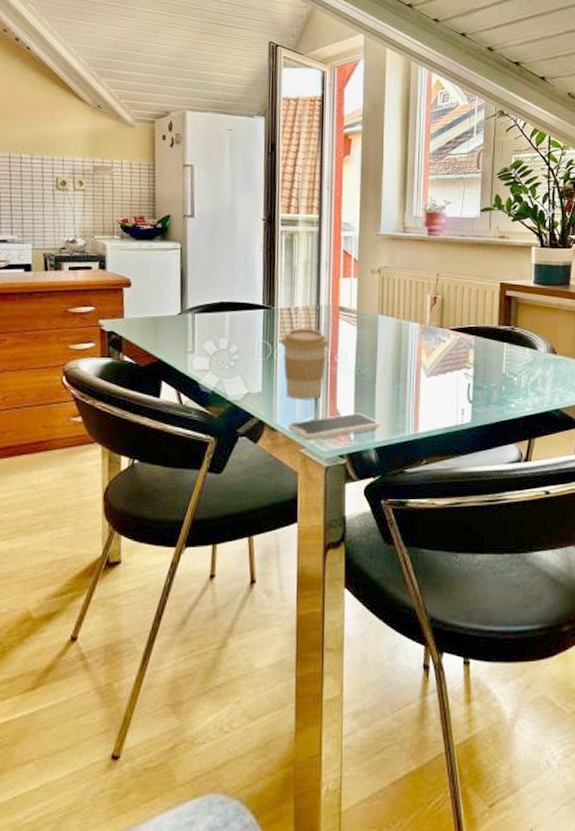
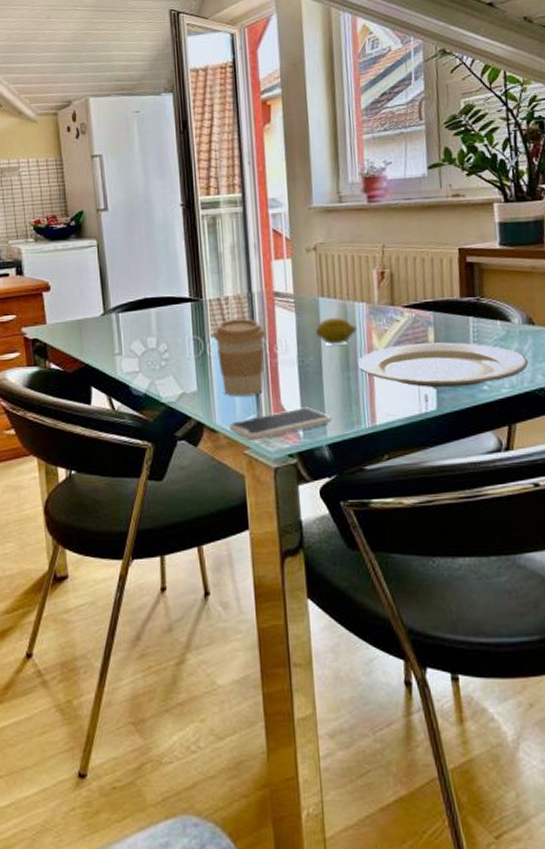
fruit: none [374,333,409,359] -> present [316,316,357,345]
plate: none [406,363,550,404] -> present [357,342,529,388]

